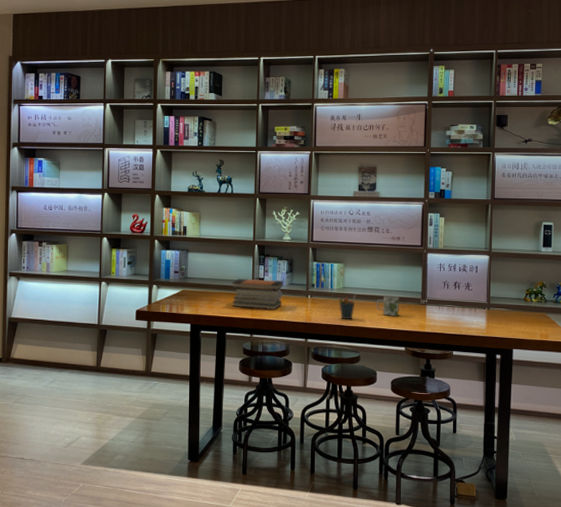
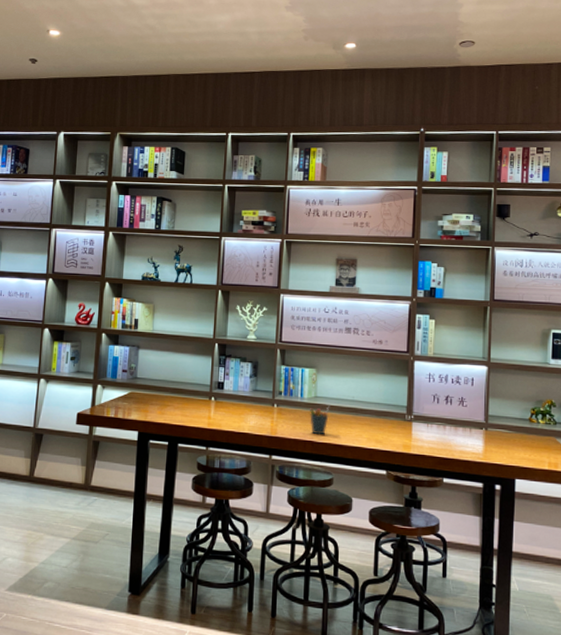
book stack: present [232,278,284,309] -> none [186,381,247,419]
mug: present [377,295,399,317] -> none [354,408,380,434]

